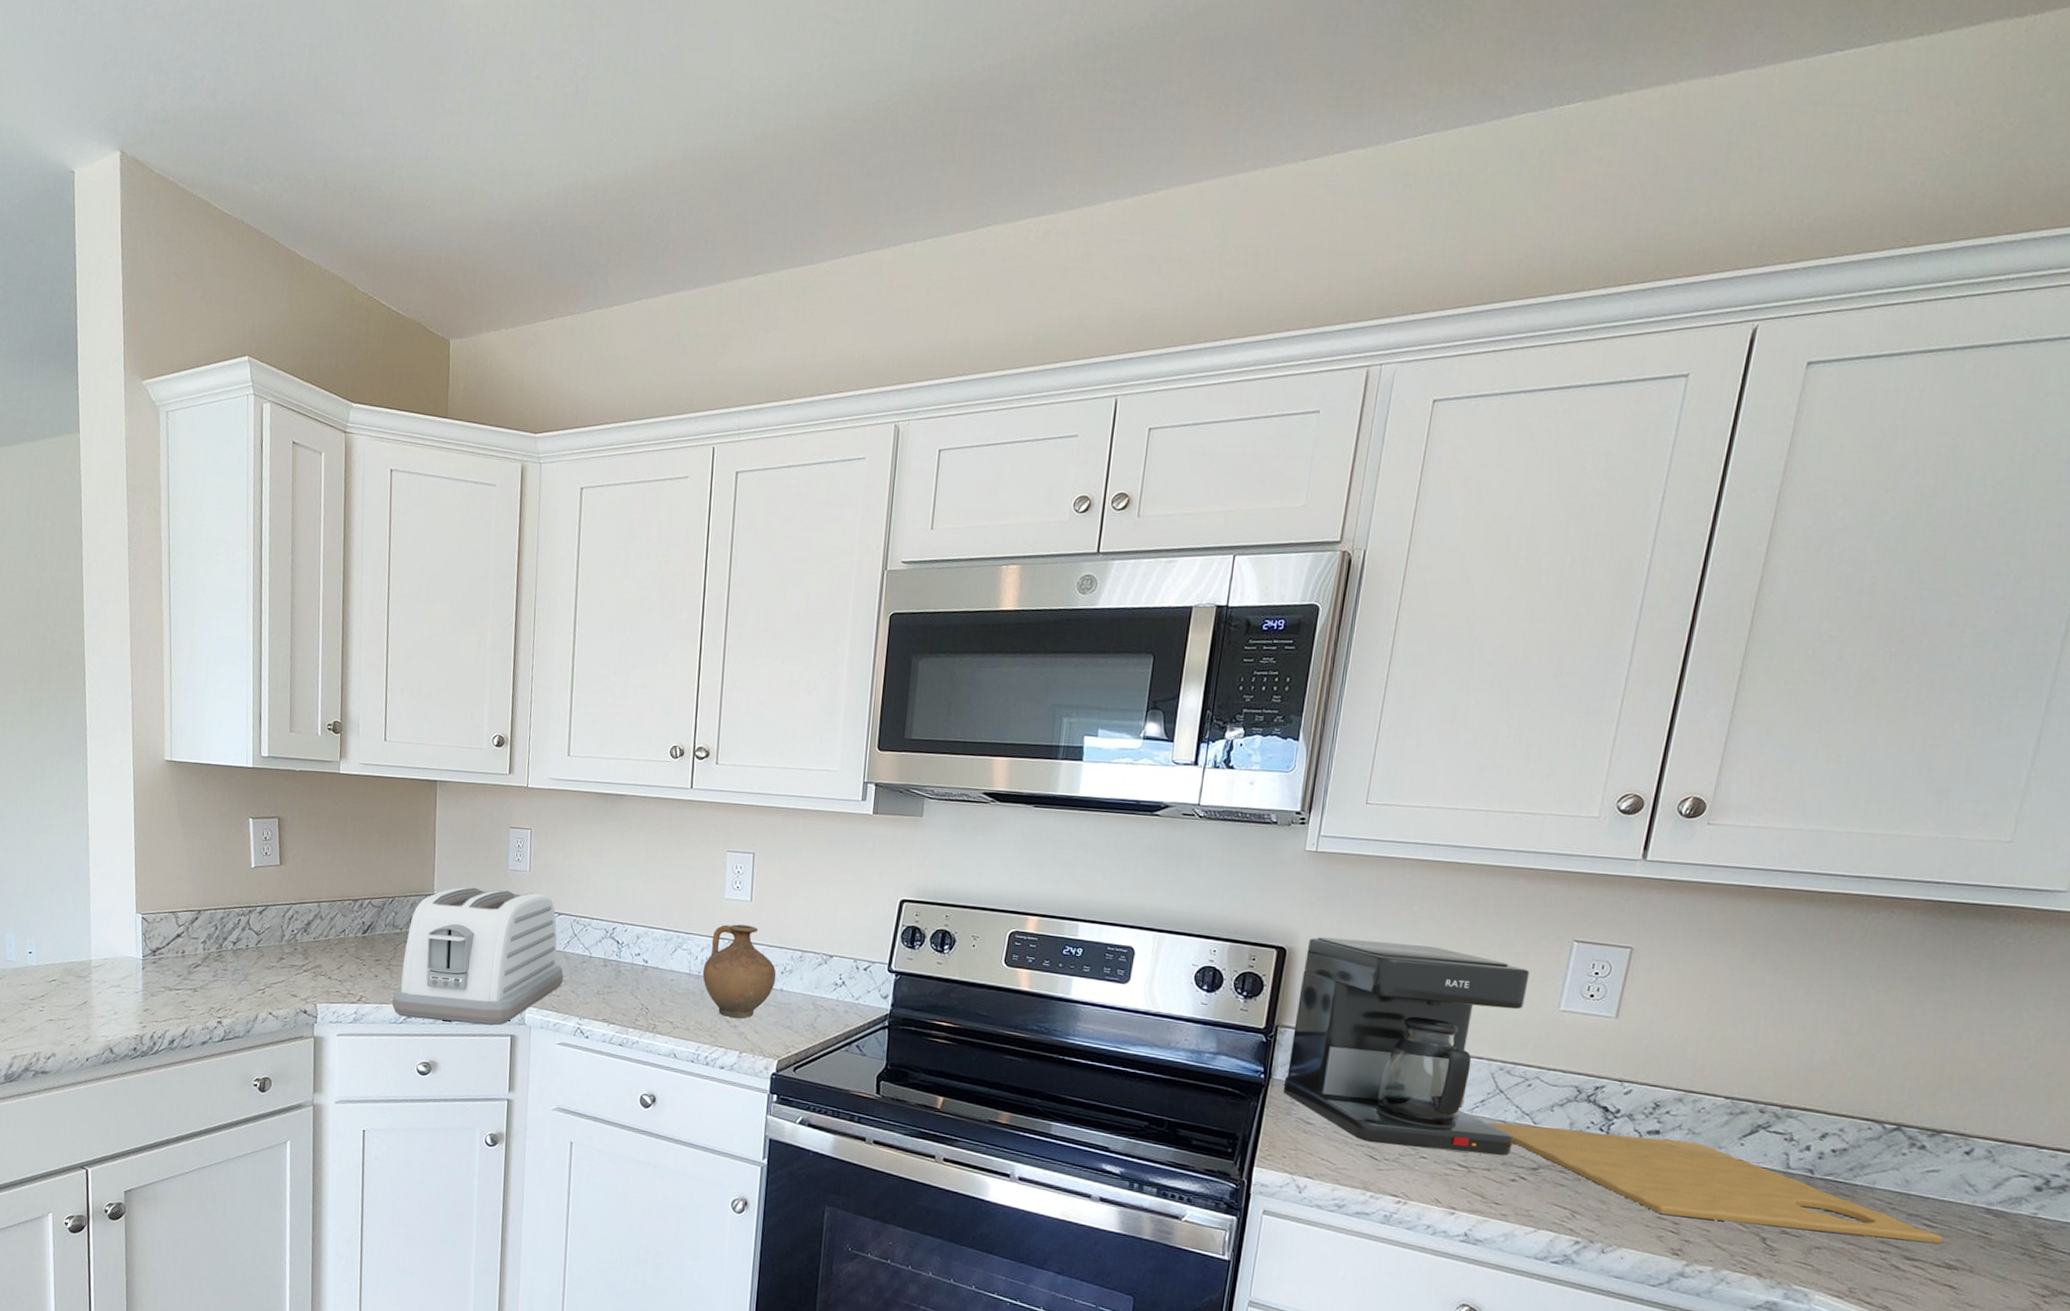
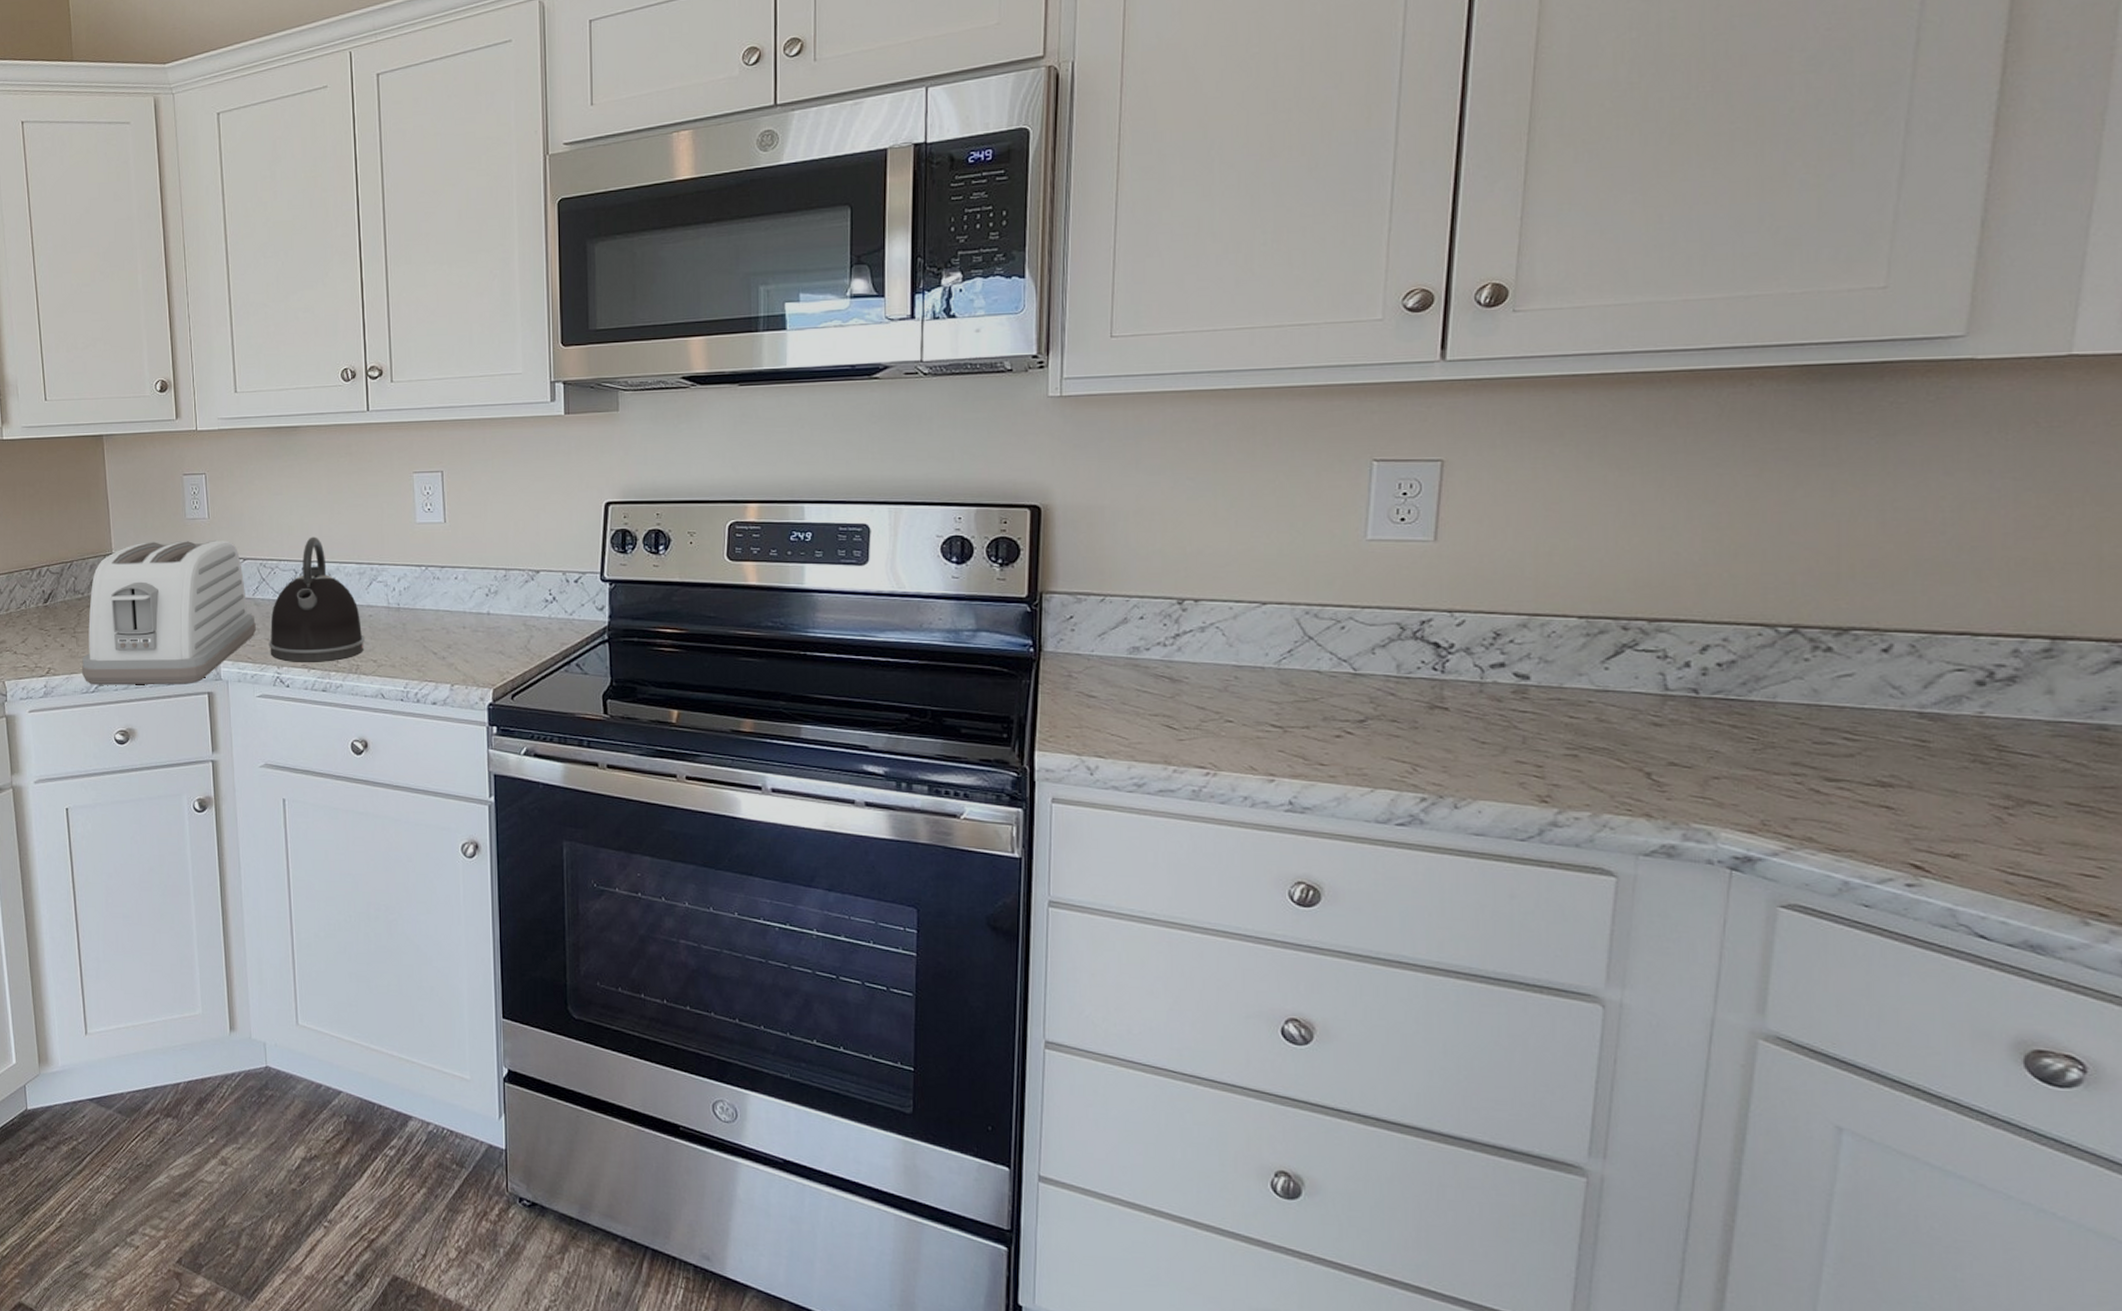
kettle: none [573,900,664,1019] -> present [268,536,364,662]
ceramic jug: present [702,924,777,1018] -> none [402,548,481,648]
coffee maker: present [1283,936,1530,1156] -> none [1057,486,1332,711]
cutting board: present [1486,1122,1943,1244] -> none [1297,672,1870,760]

